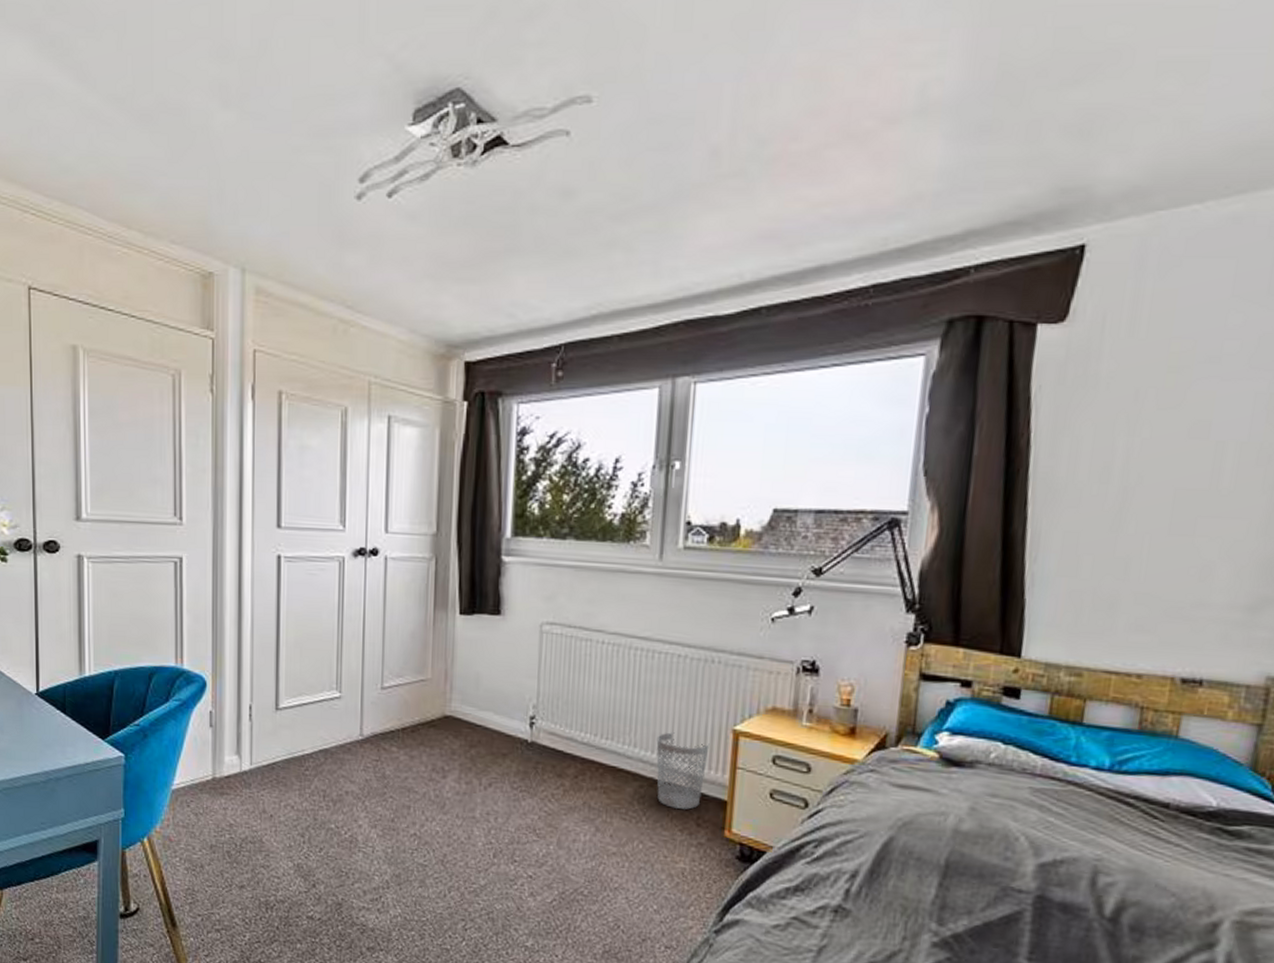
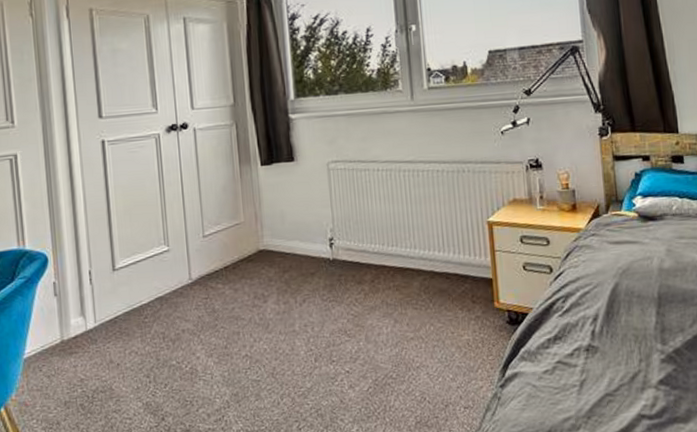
wastebasket: present [656,732,710,810] -> none [431,231,472,292]

